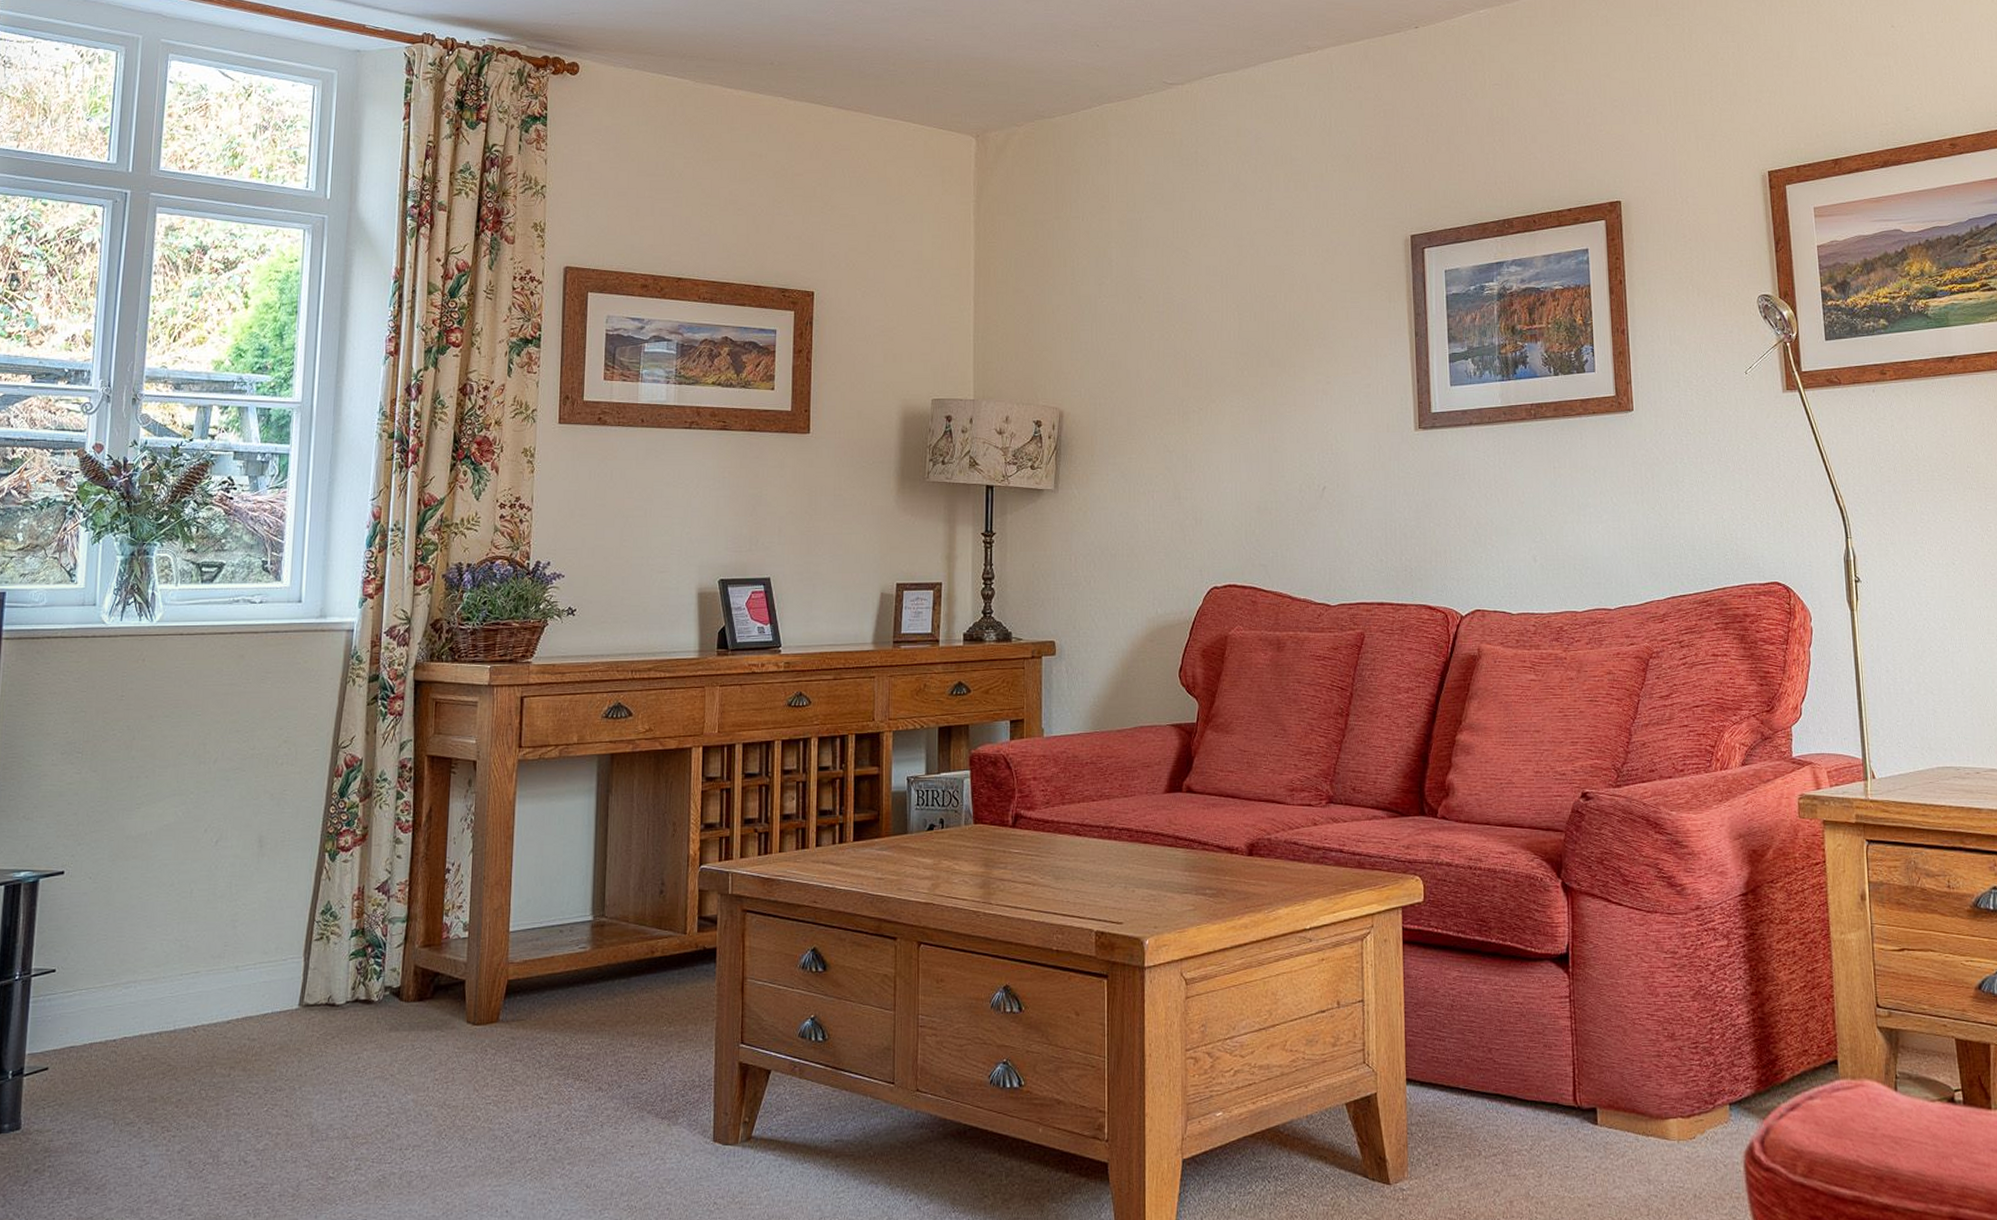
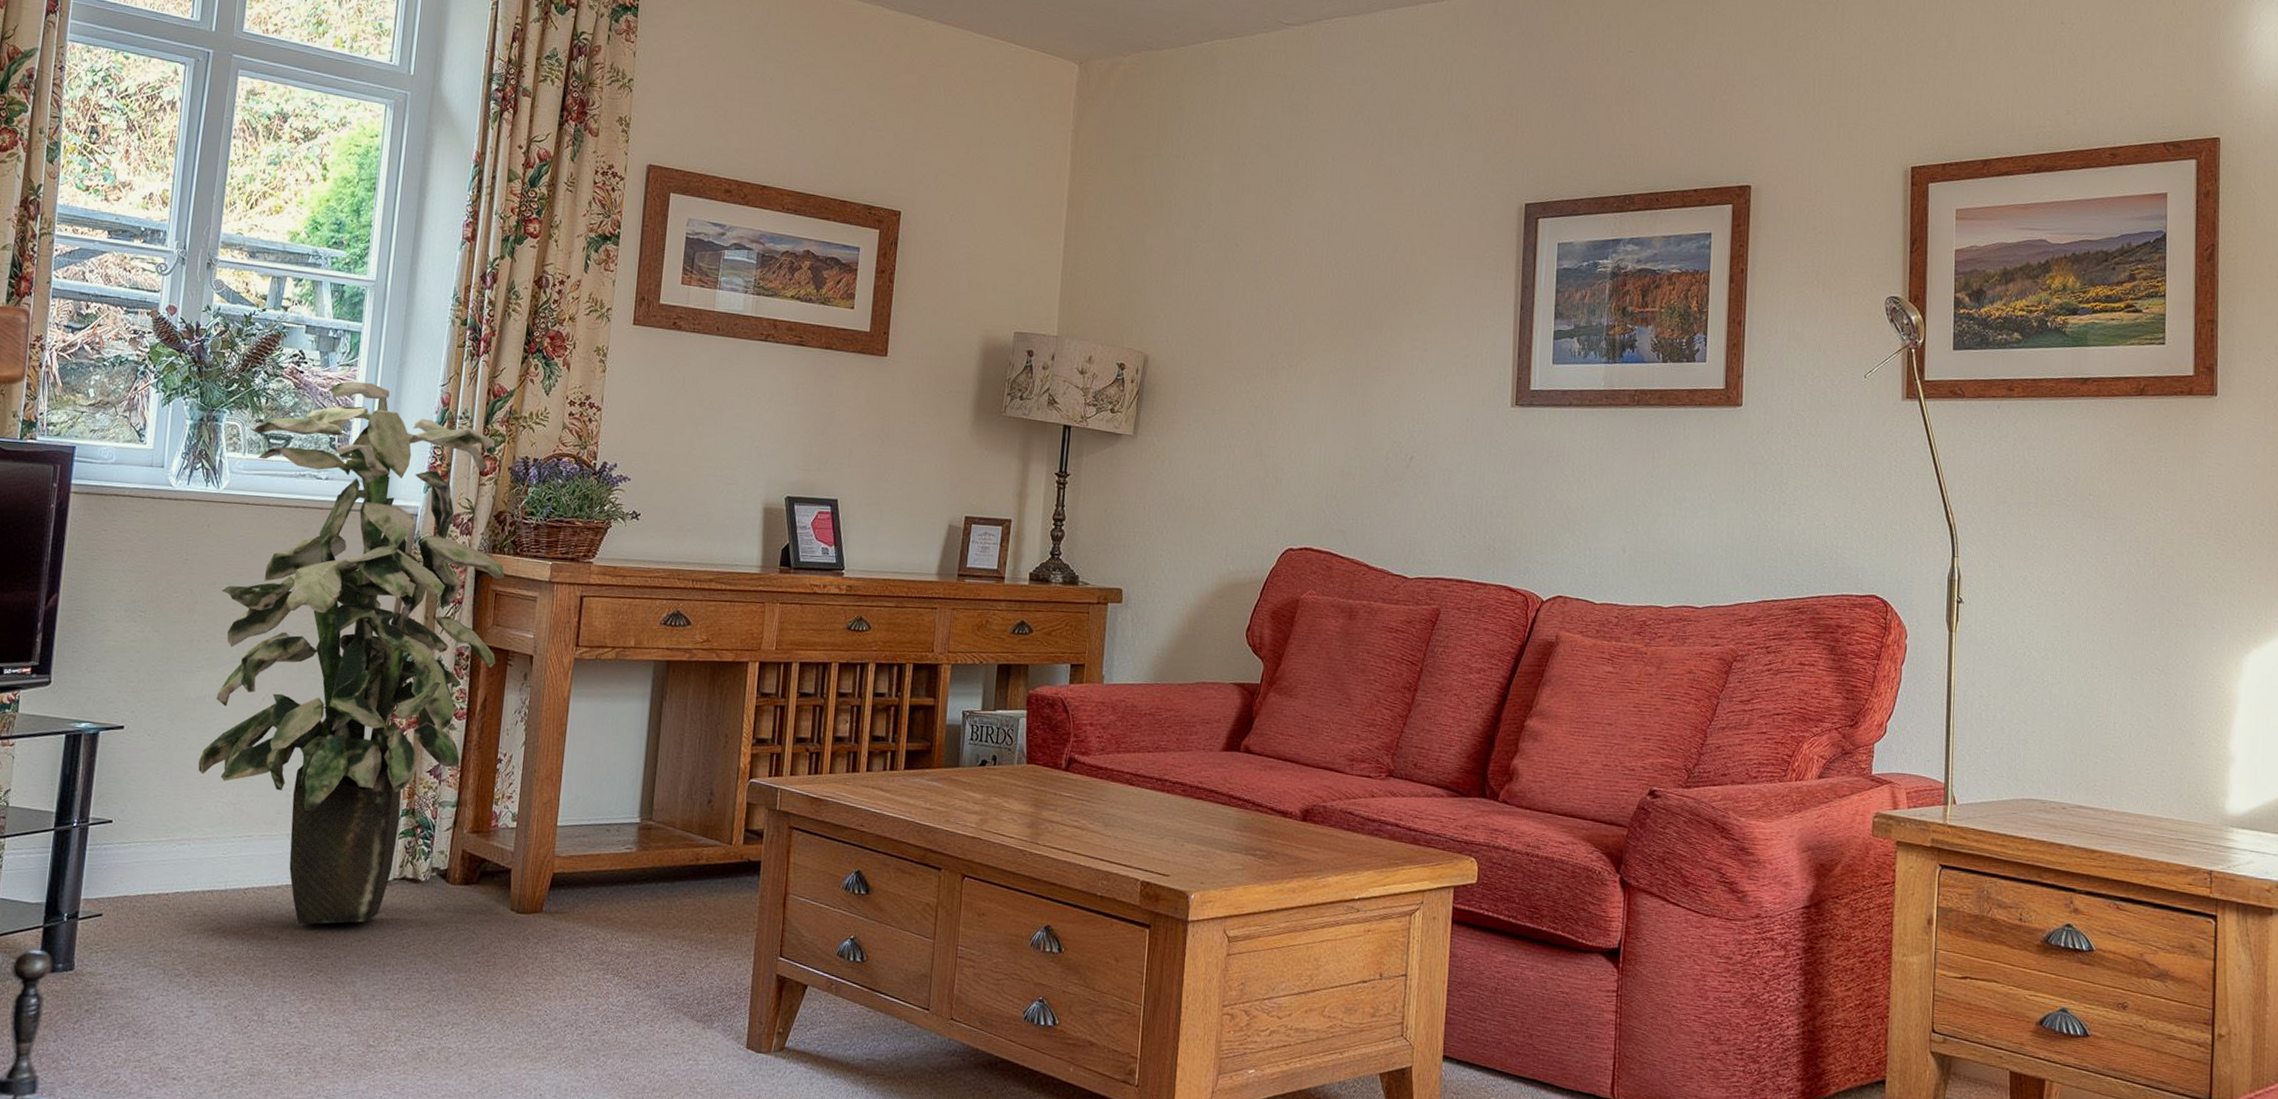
indoor plant: none [142,503,443,1059] -> present [198,381,504,925]

